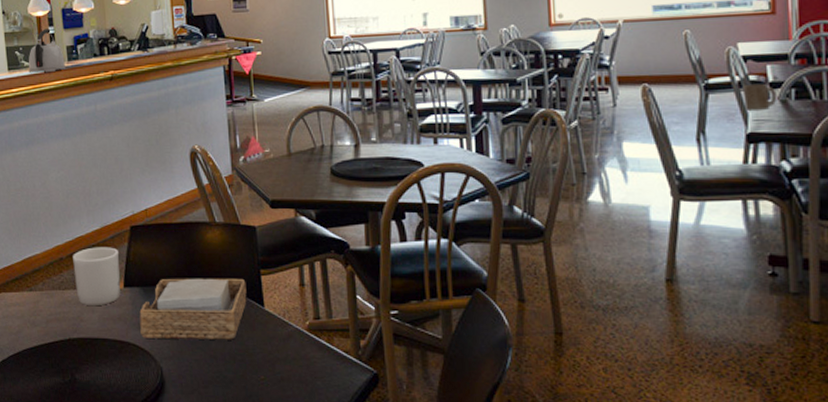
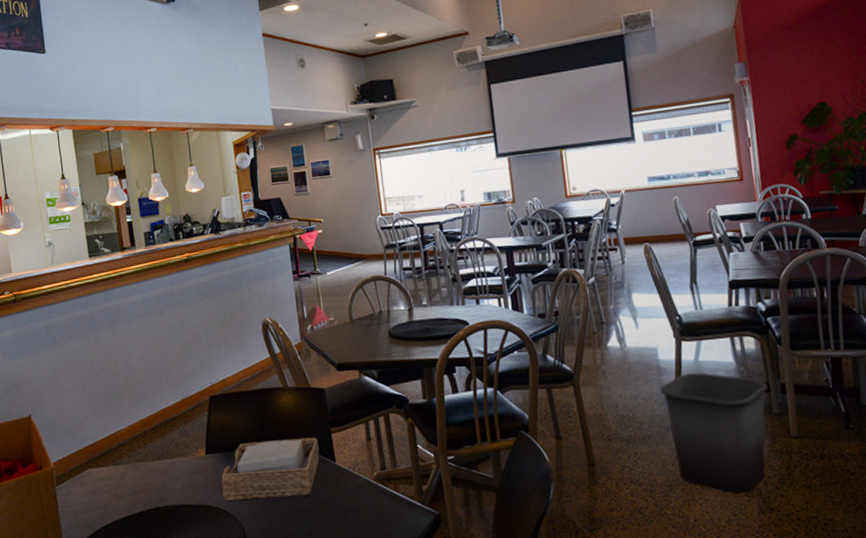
kettle: present [28,28,67,73] -> none [108,217,145,259]
mug: present [73,247,121,307] -> none [156,417,203,475]
waste bin: none [648,239,785,382] -> present [659,372,767,494]
cup: present [742,83,778,112] -> none [722,238,751,263]

